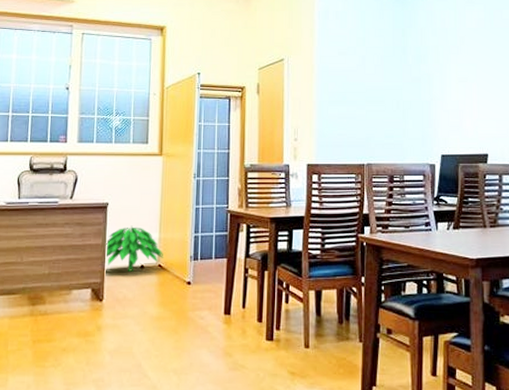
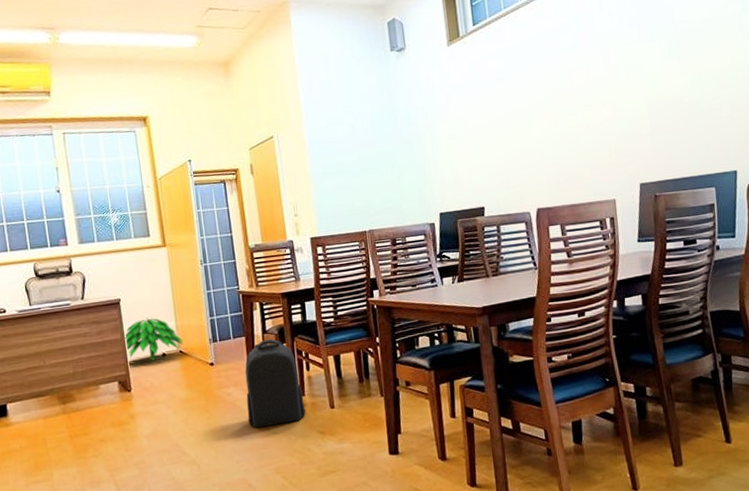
backpack: none [217,264,279,359] -> present [245,338,307,429]

